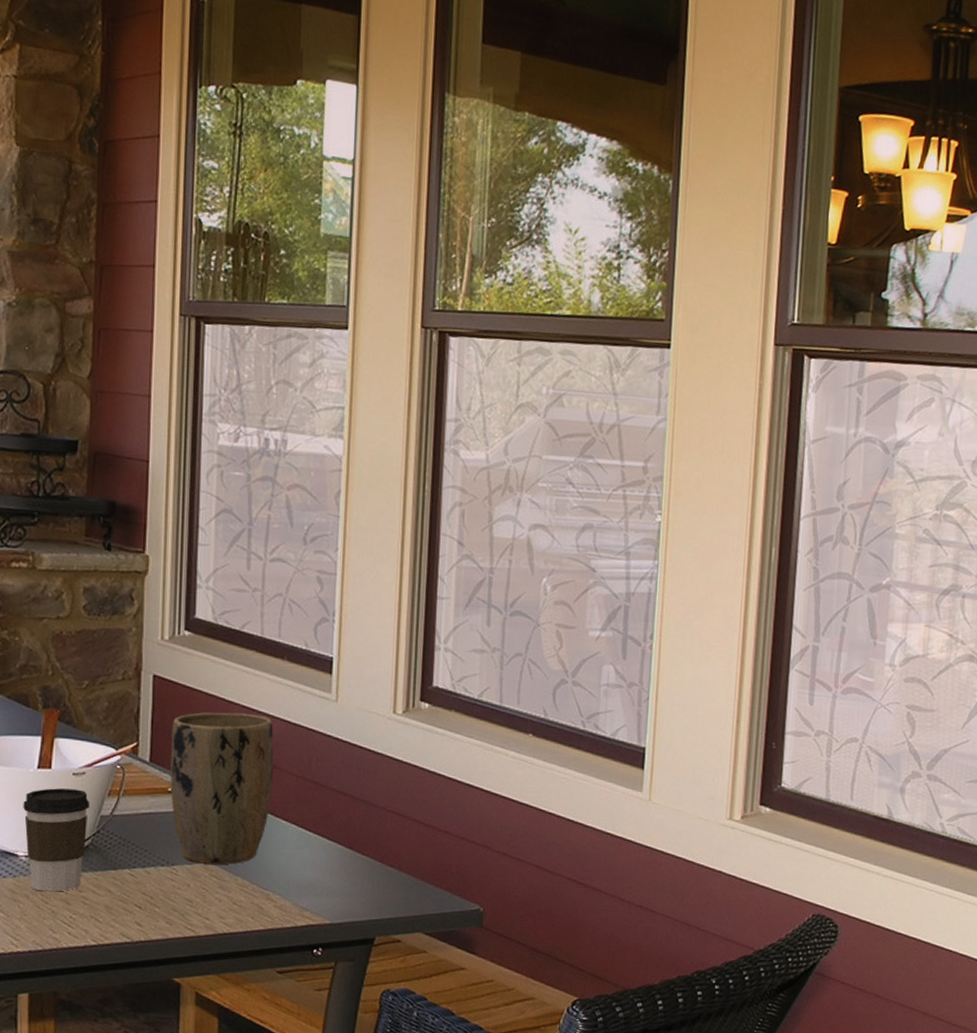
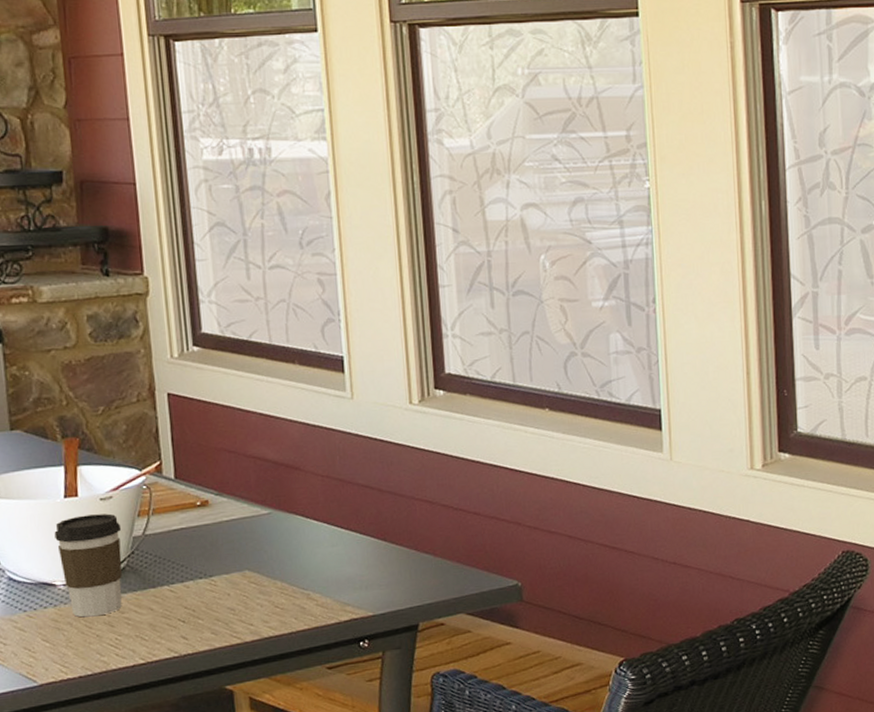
plant pot: present [169,712,274,865] -> none [192,420,300,572]

